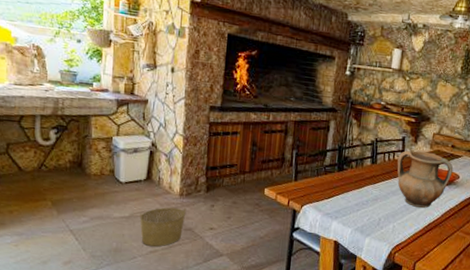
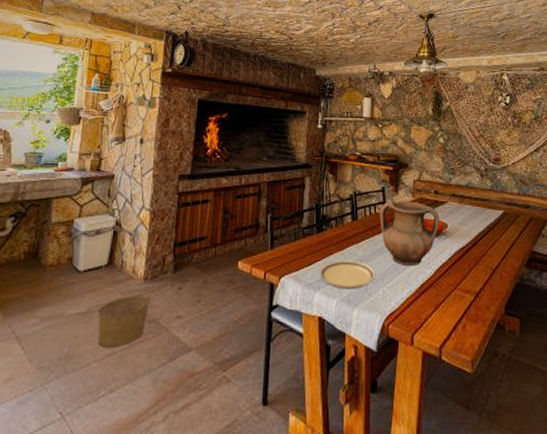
plate: none [337,196,388,222] -> present [319,260,375,289]

